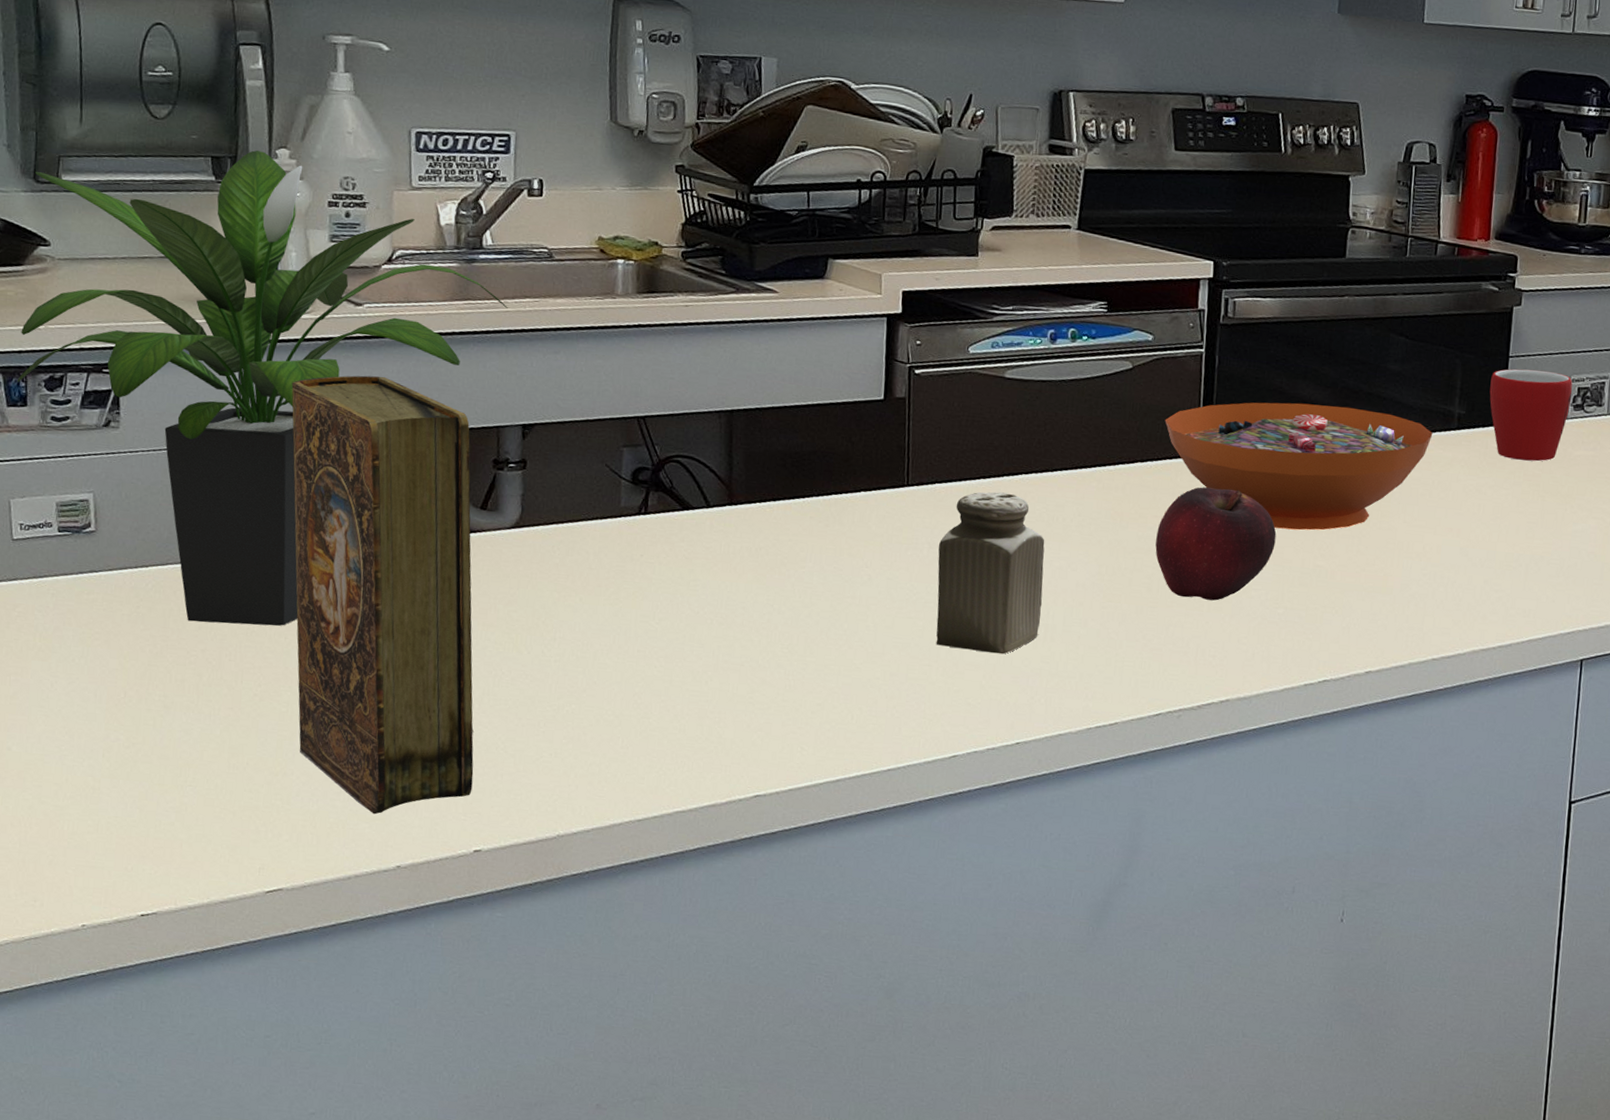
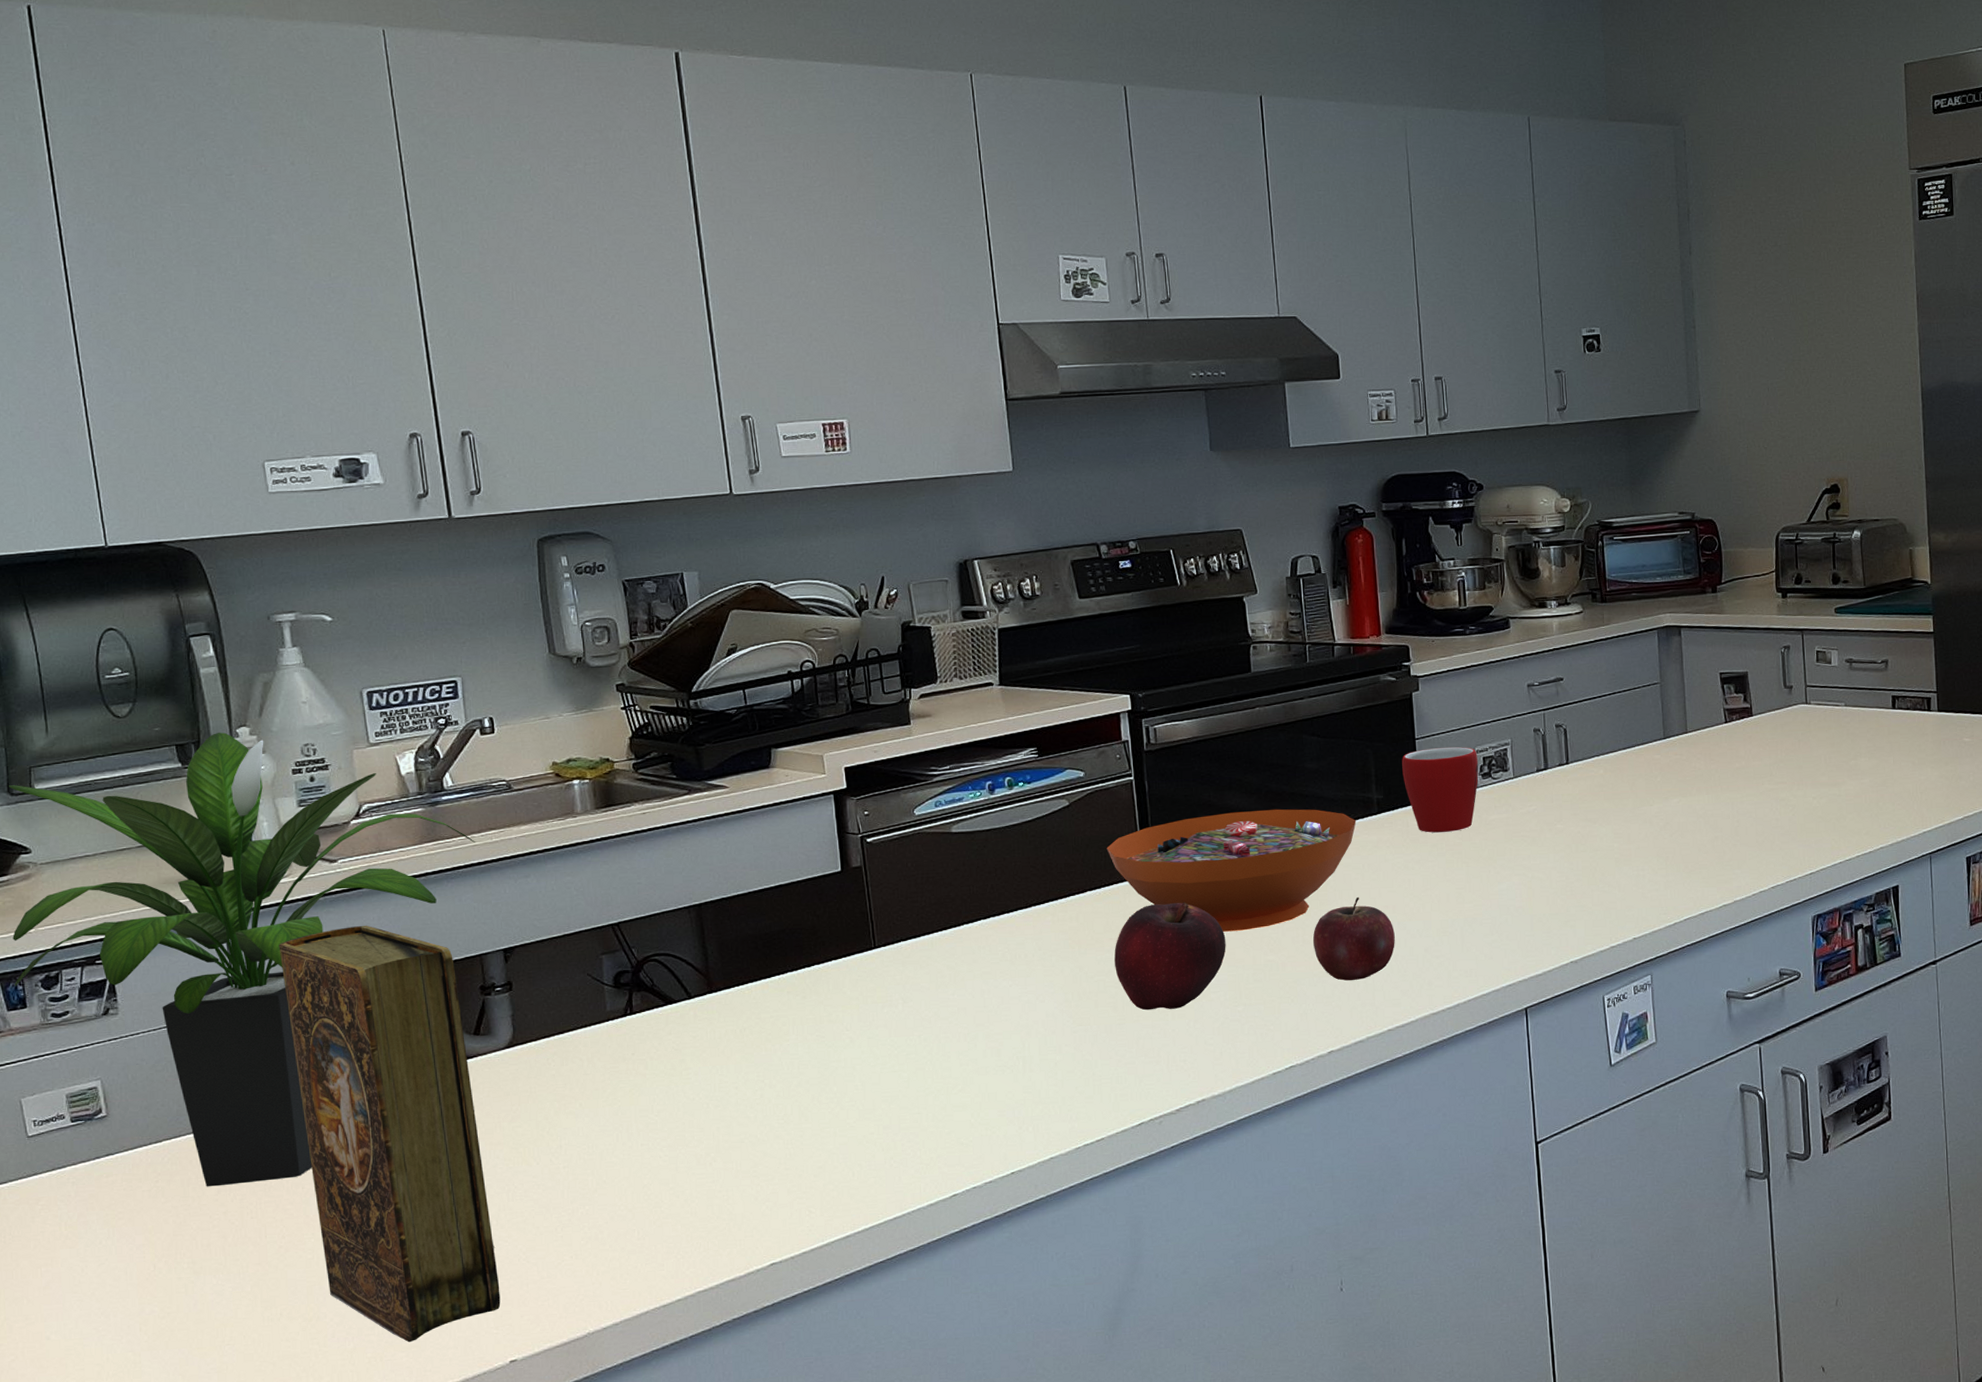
salt shaker: present [936,491,1045,655] -> none [912,939,1018,1093]
apple: none [1367,513,1456,602] -> present [1312,896,1395,981]

